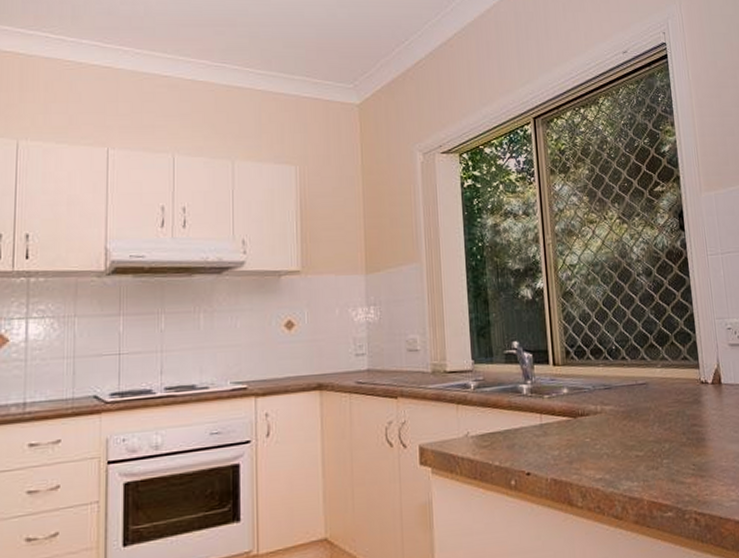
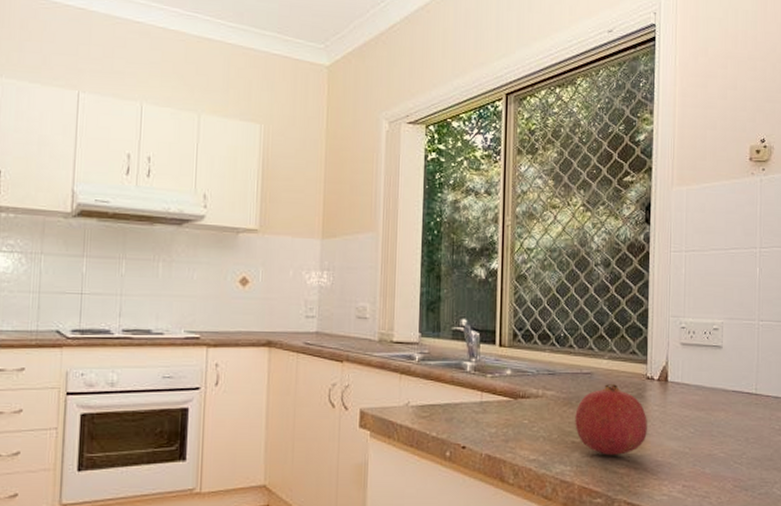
fruit: none [635,391,708,466] -> present [575,383,647,455]

